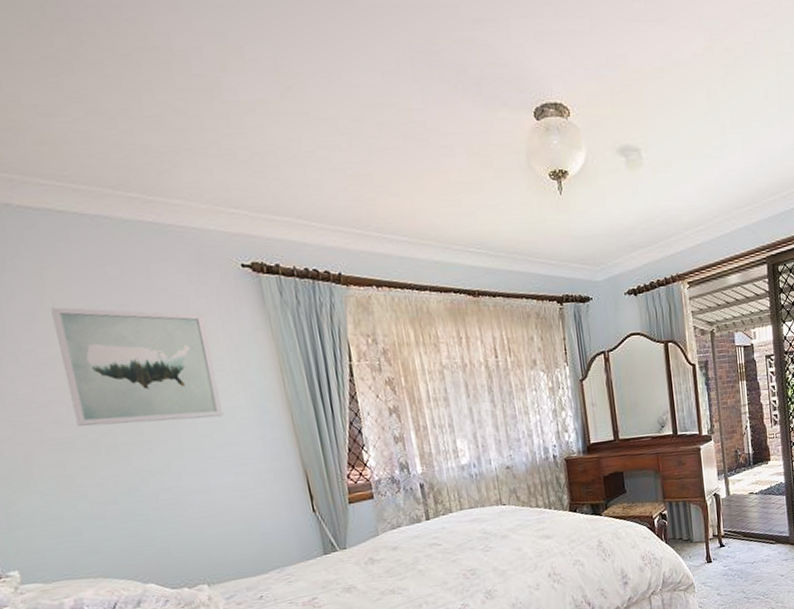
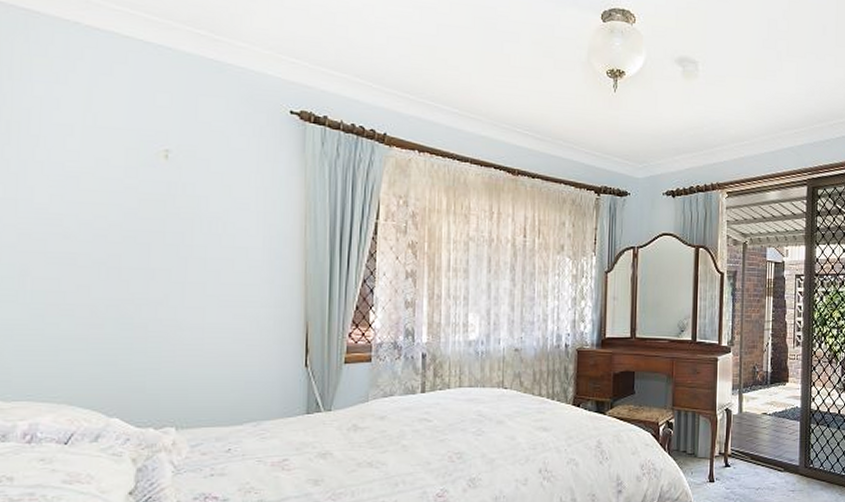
wall art: present [50,307,224,426] -> none [85,124,242,255]

